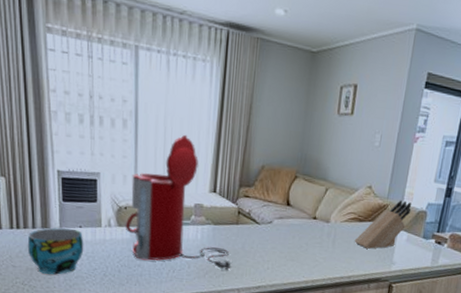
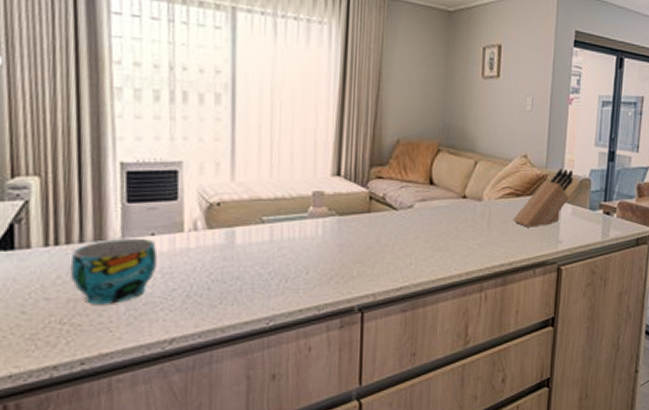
coffee maker: present [125,134,233,270] -> none [217,108,365,271]

